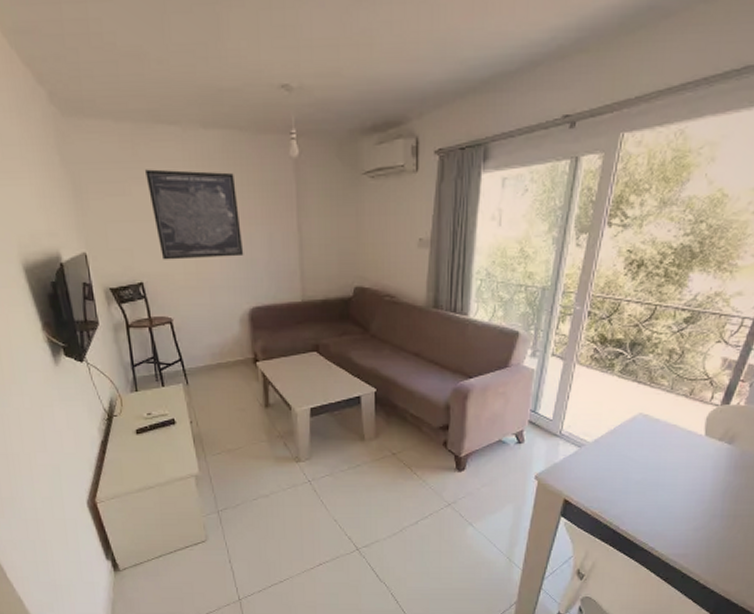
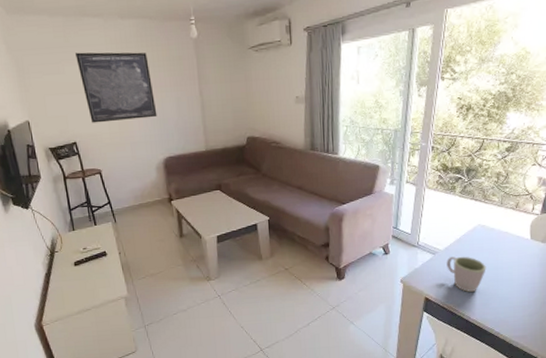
mug: none [595,451,645,497] -> present [447,256,486,293]

